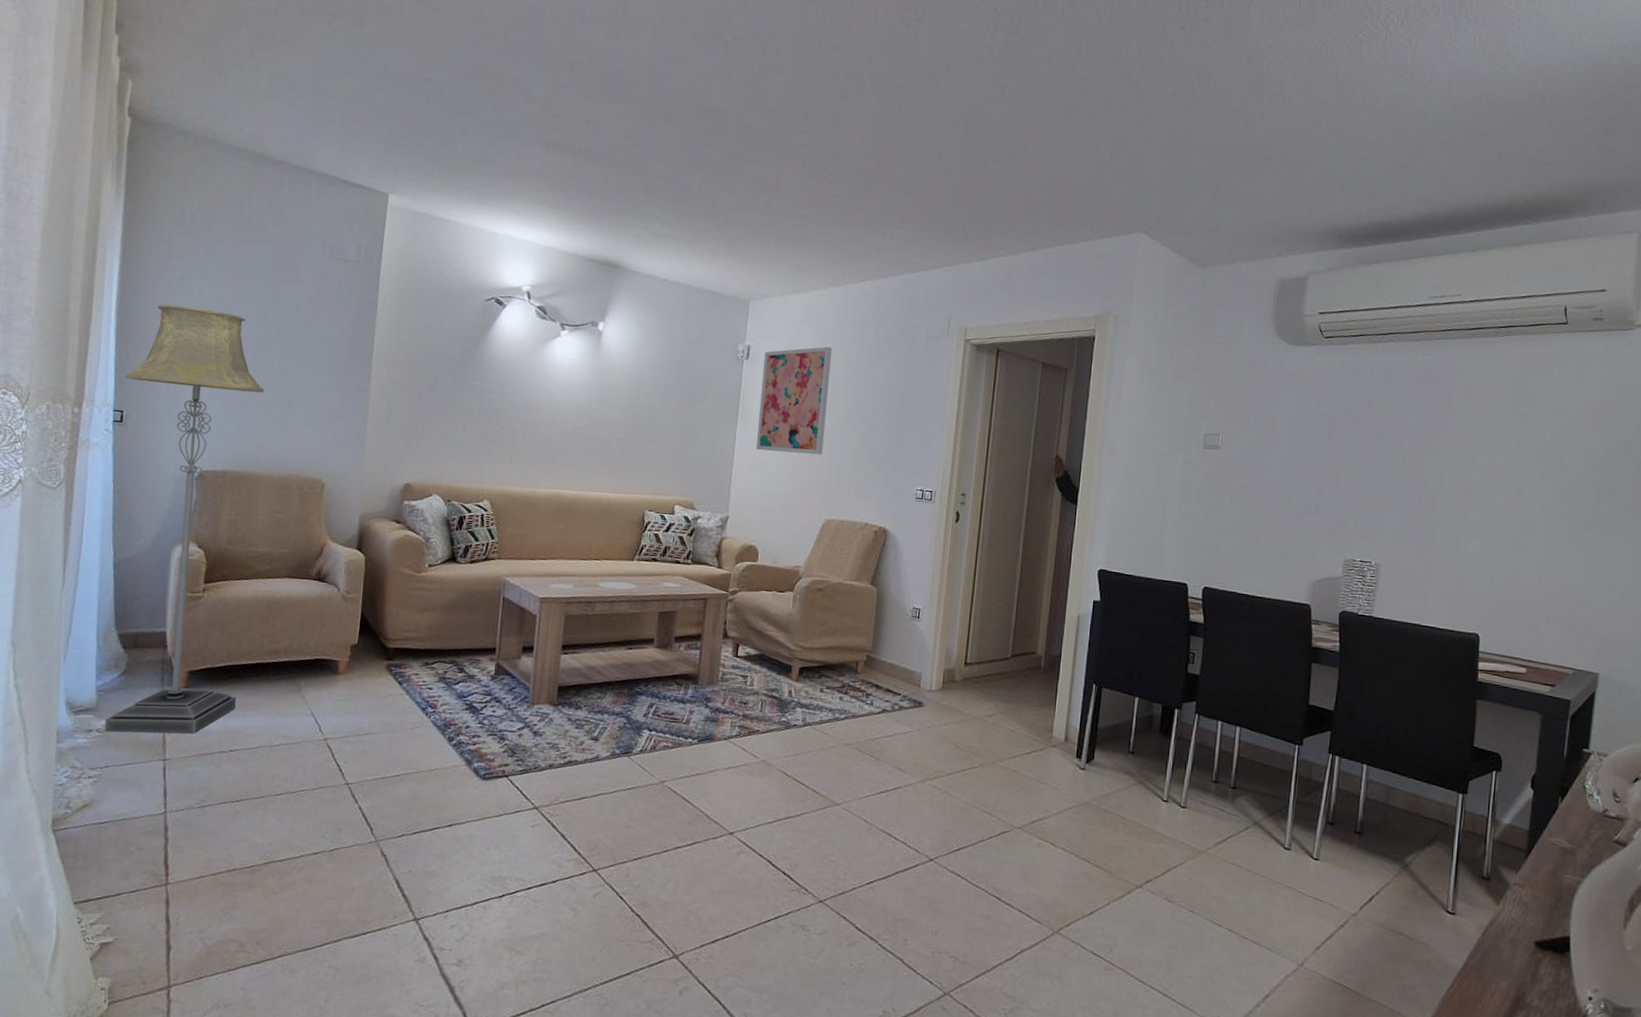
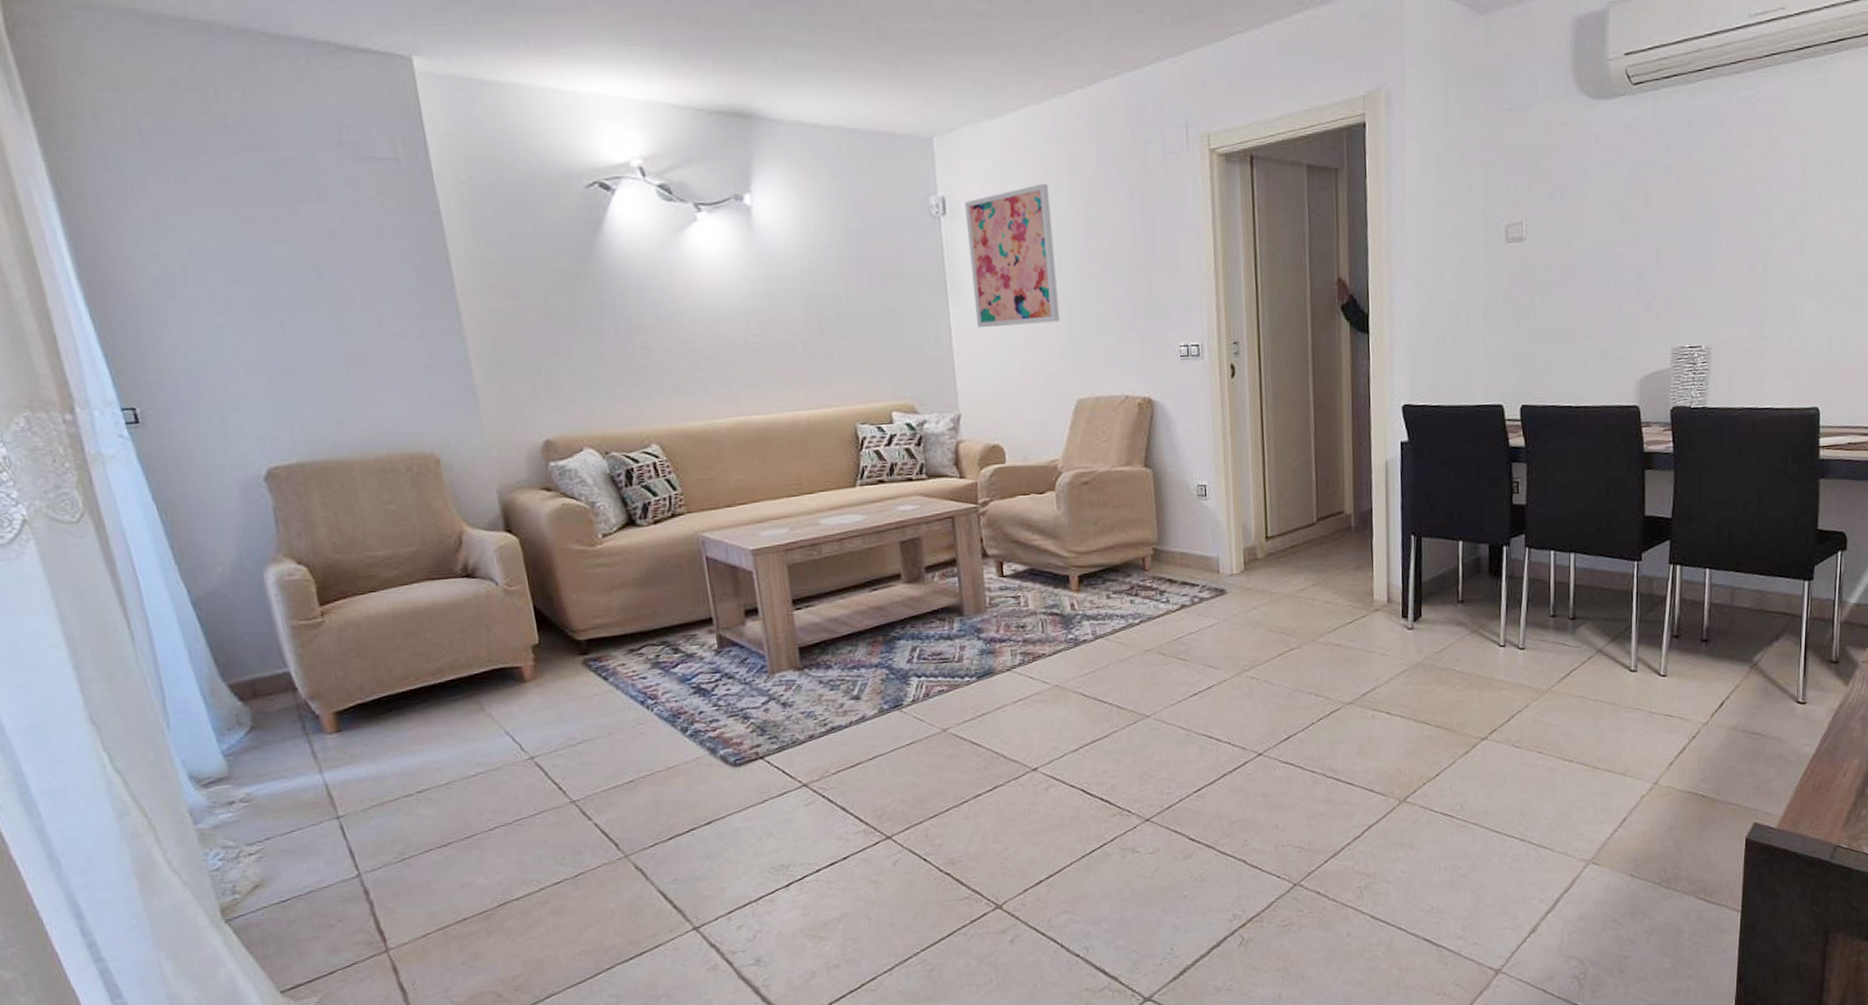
floor lamp: present [104,304,264,734] -> none [121,254,409,801]

